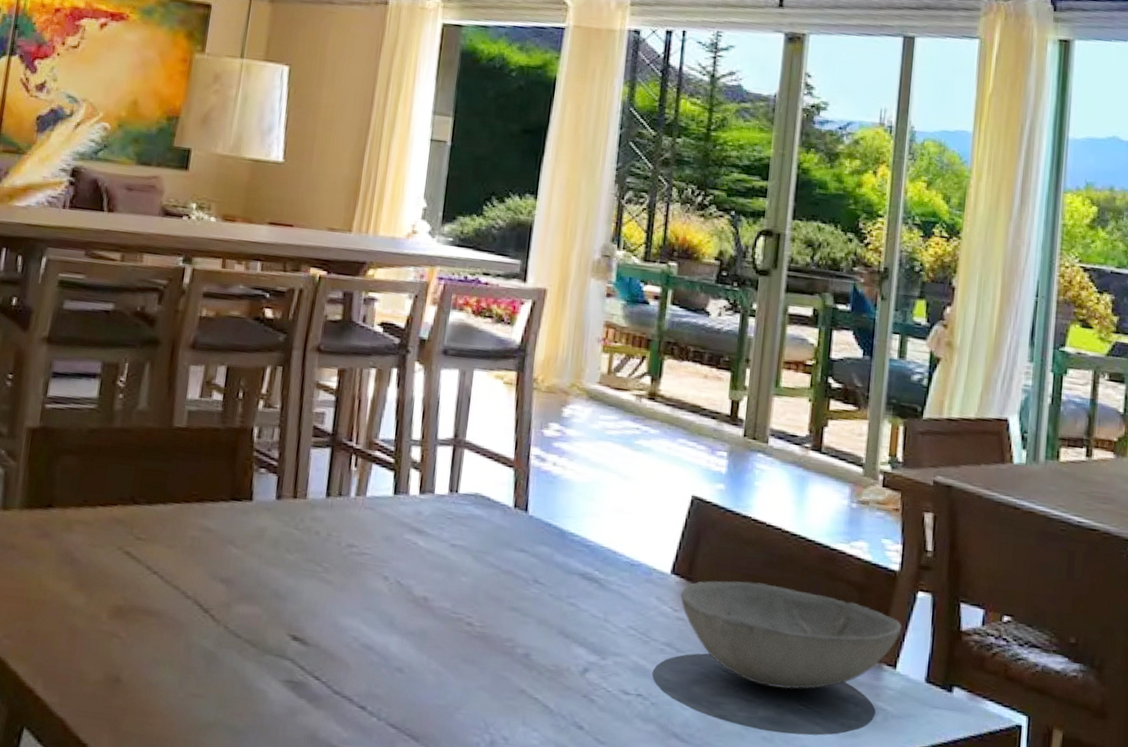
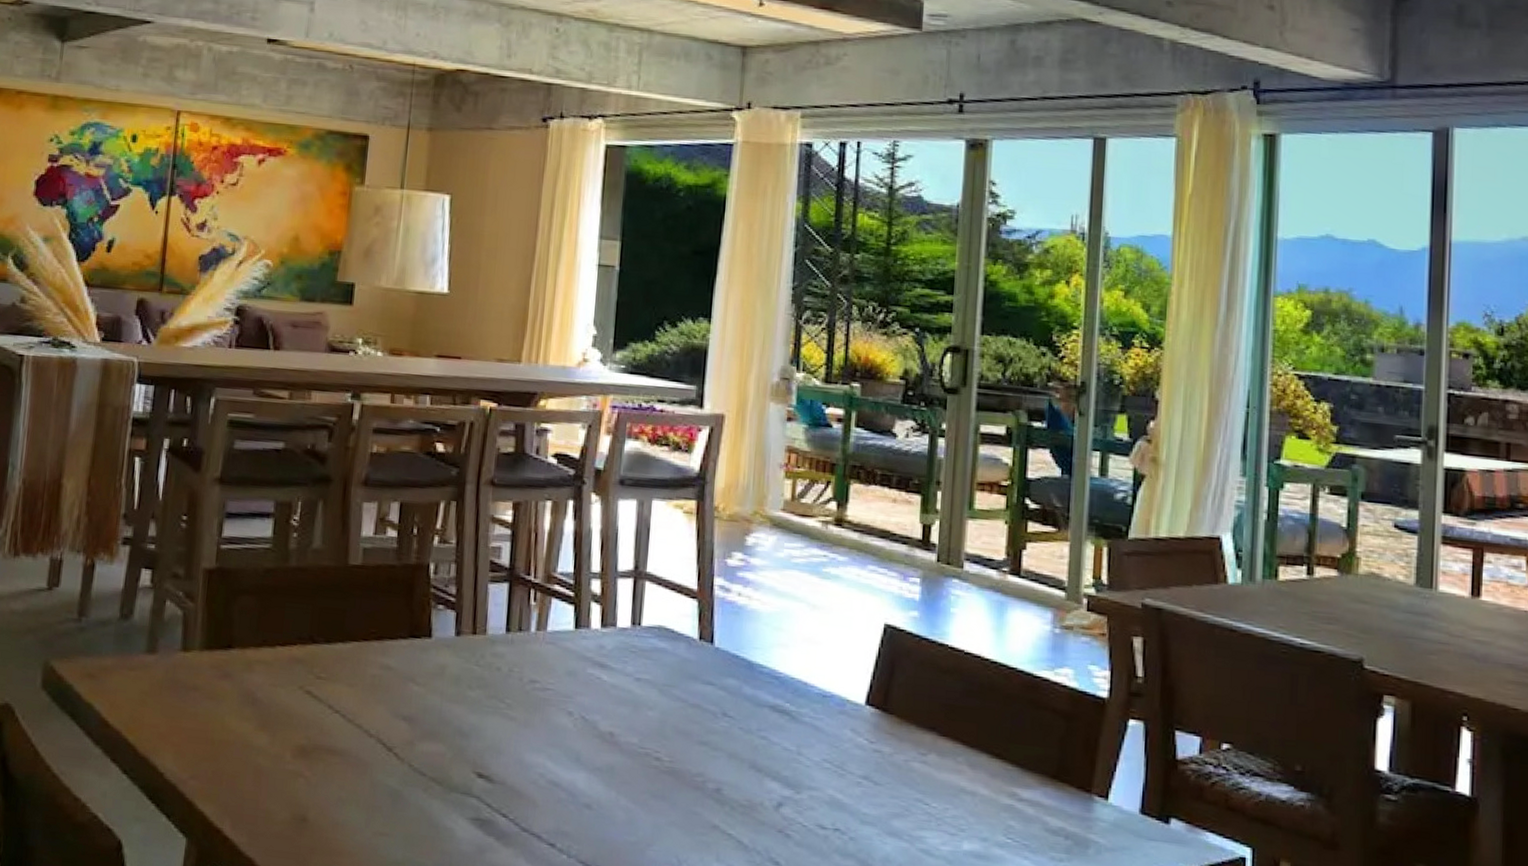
bowl: present [680,581,902,690] -> none [876,711,1113,823]

